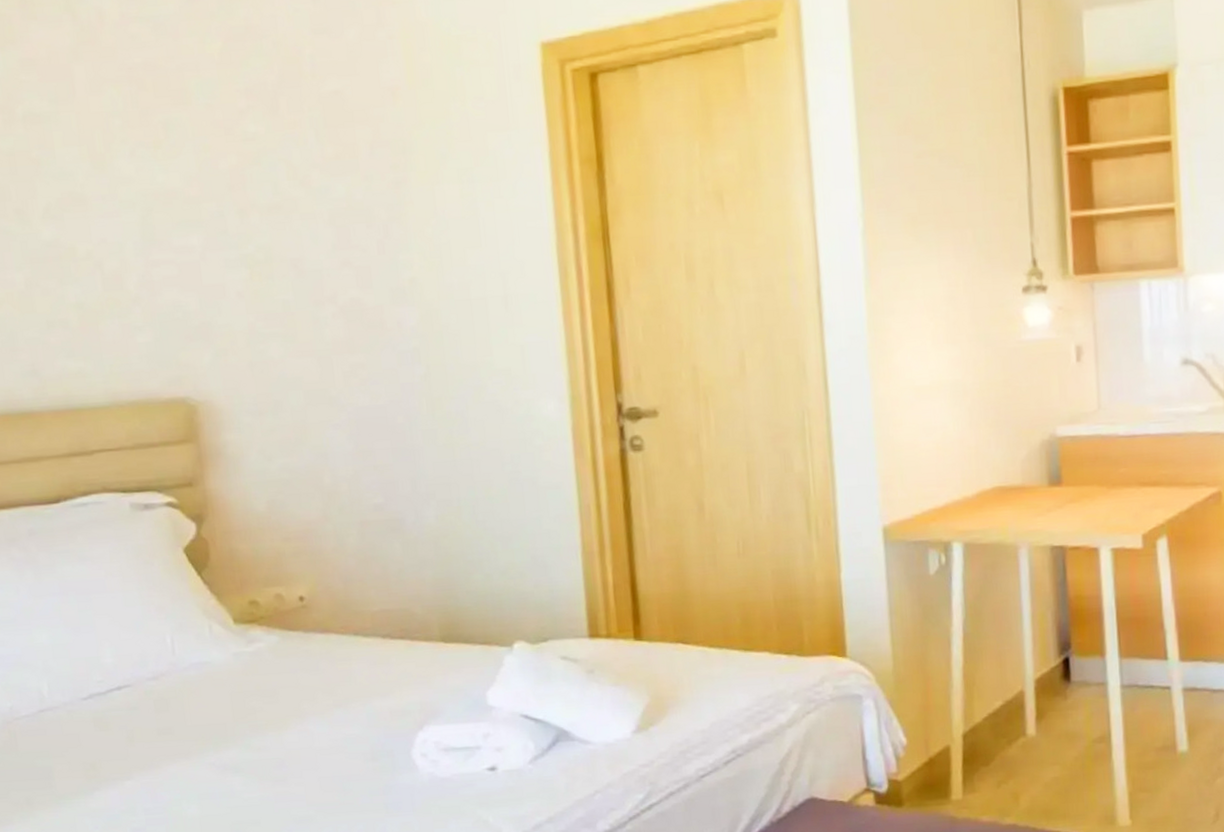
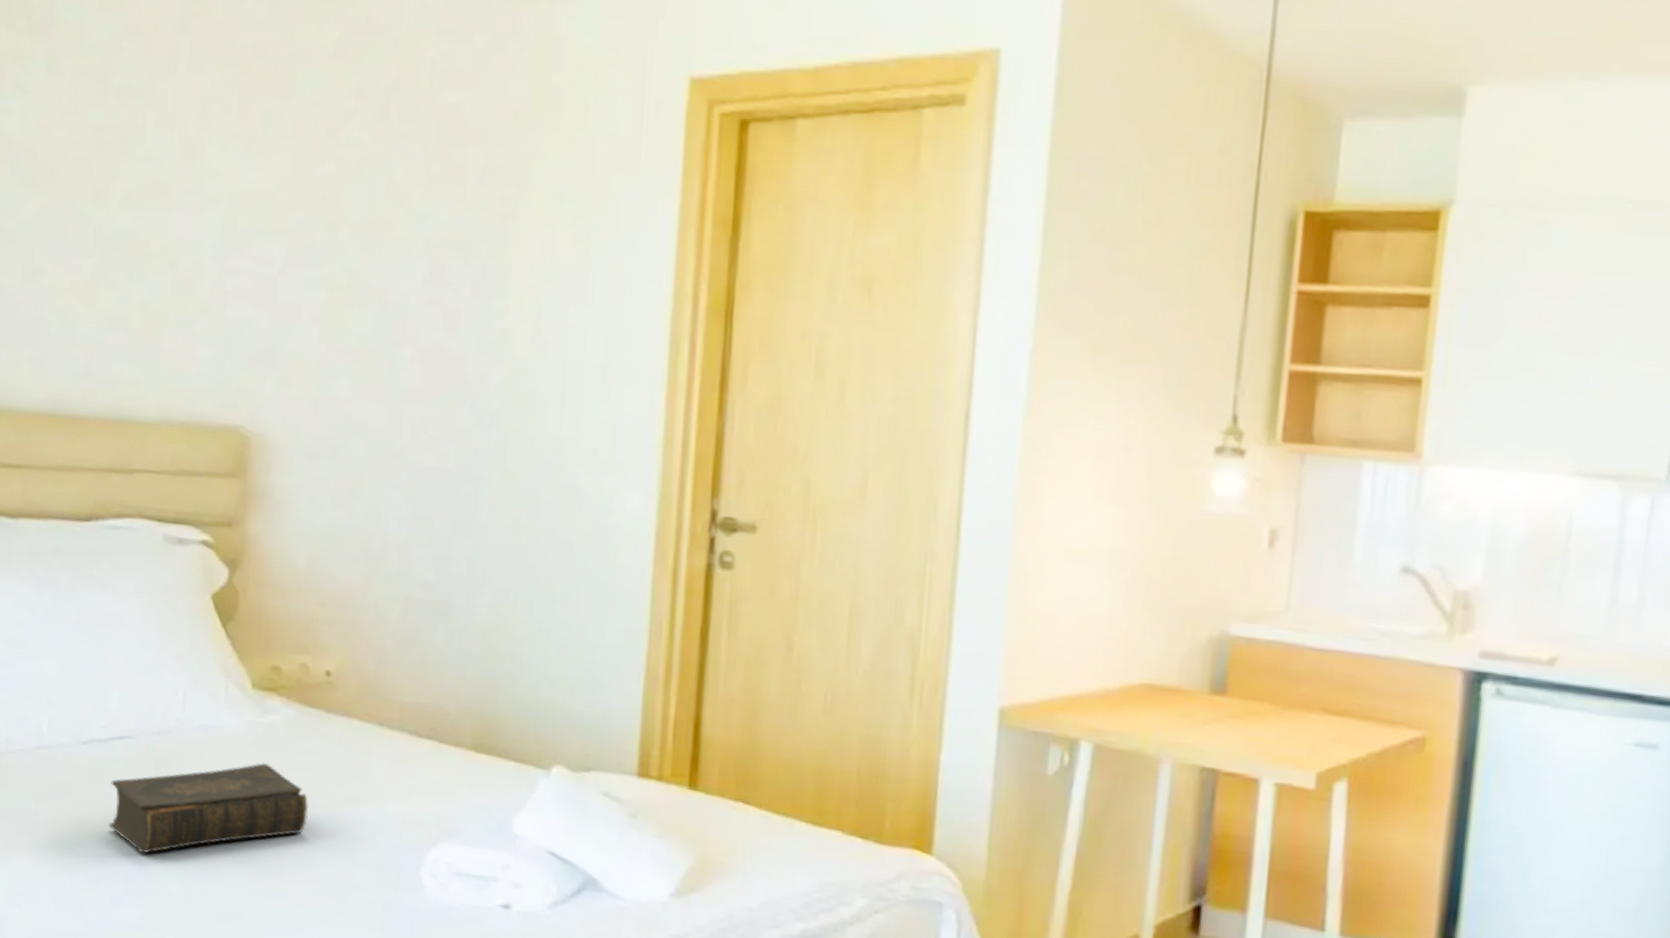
book: none [116,685,303,786] -> present [108,762,309,854]

